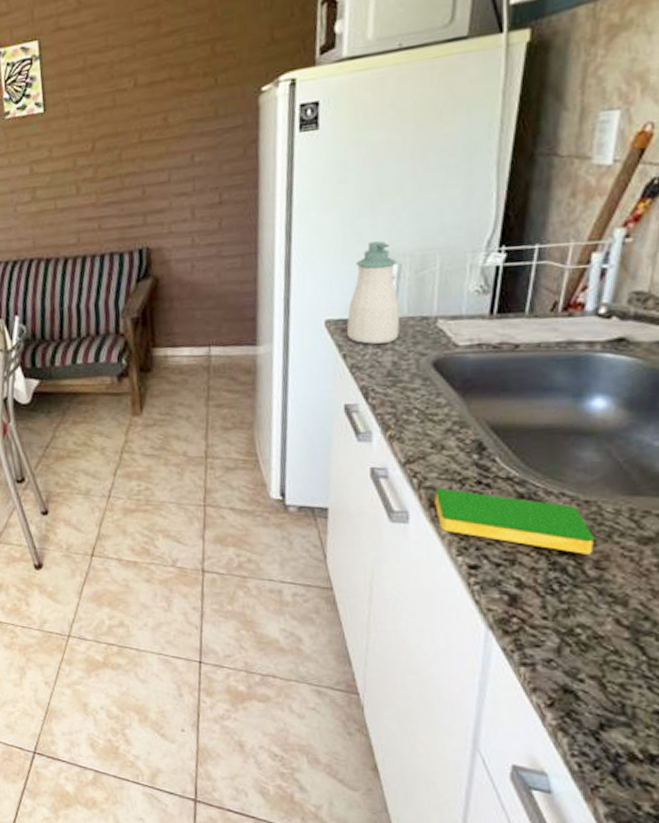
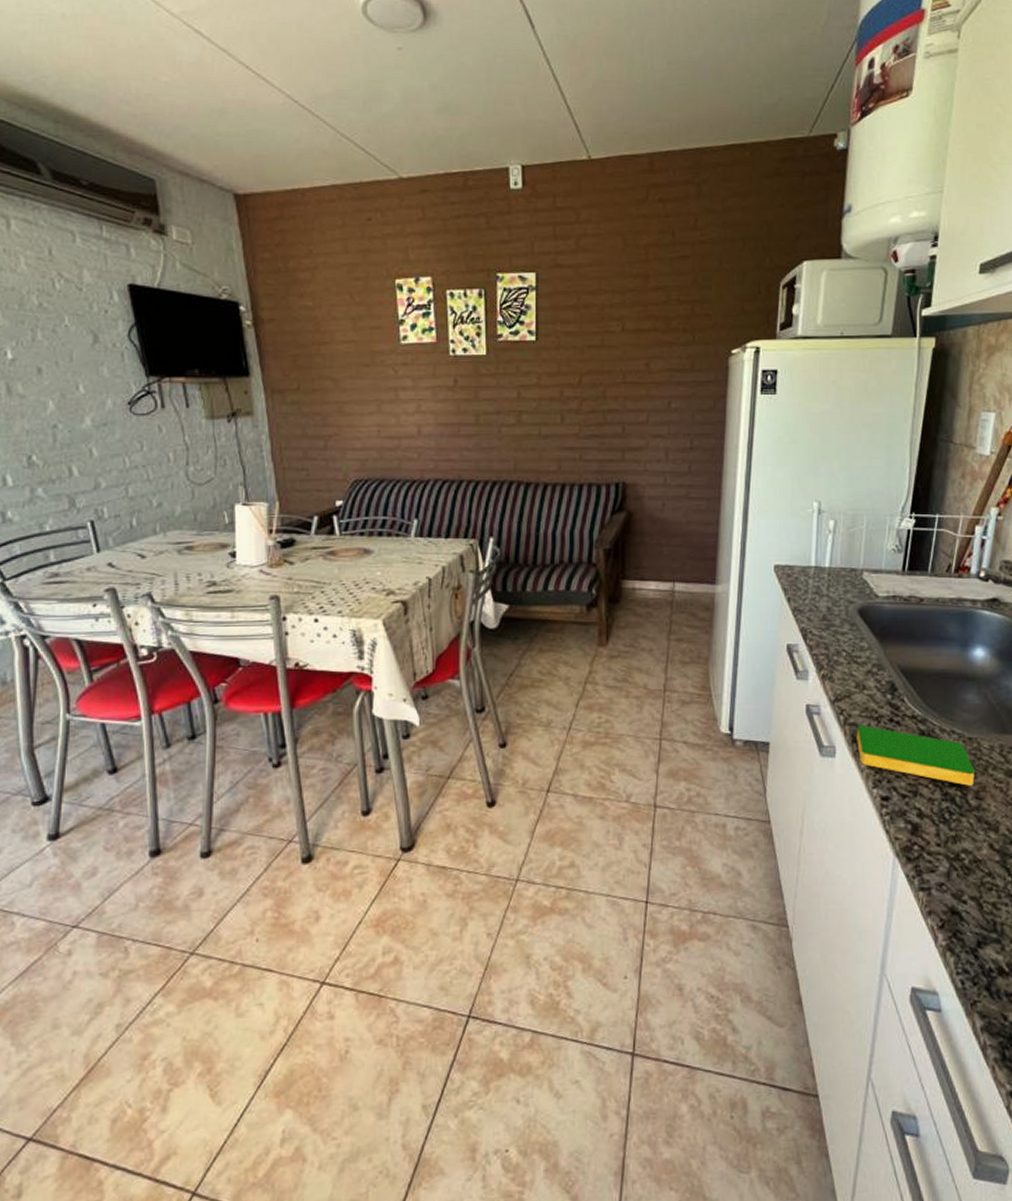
soap bottle: present [347,241,400,344] -> none [792,498,835,590]

